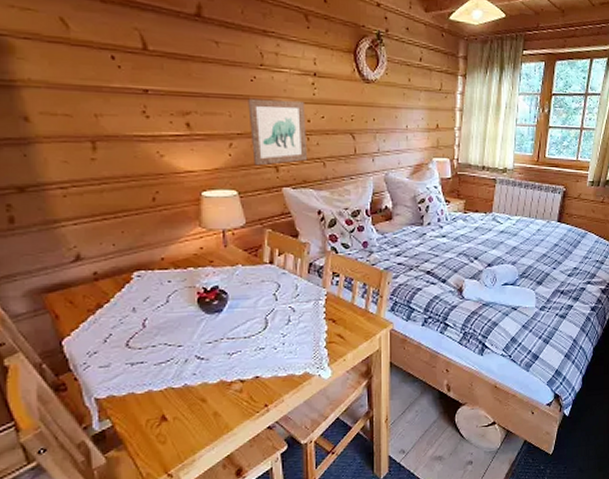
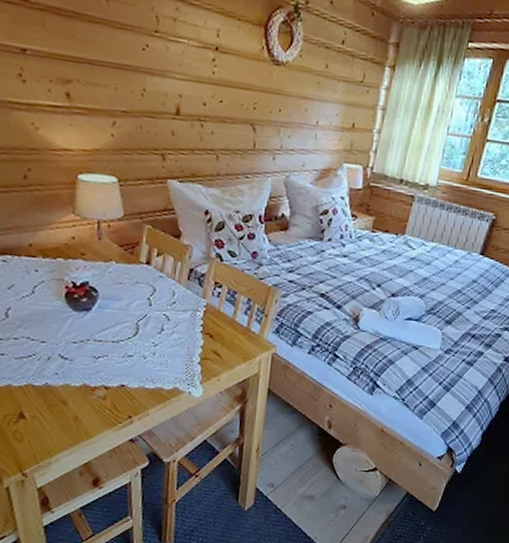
wall art: present [248,98,308,166] -> none [136,70,202,152]

